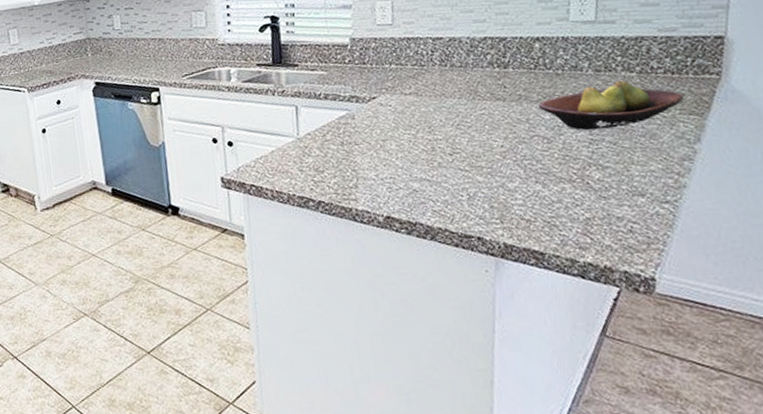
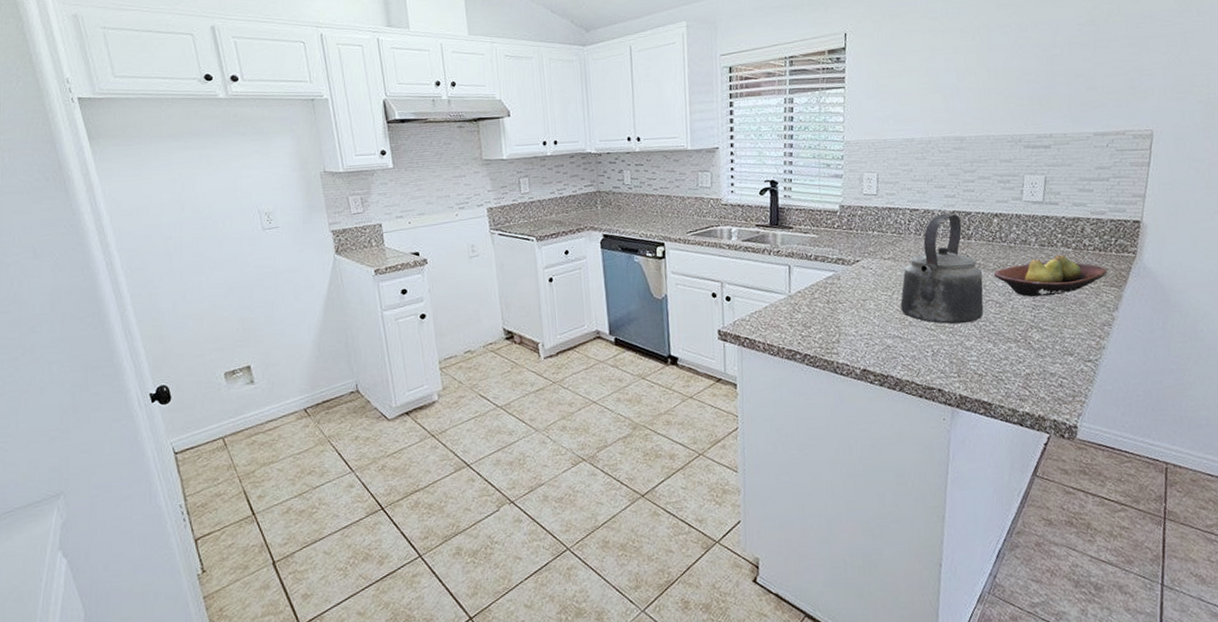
kettle: none [426,40,529,164] -> present [900,213,984,324]

